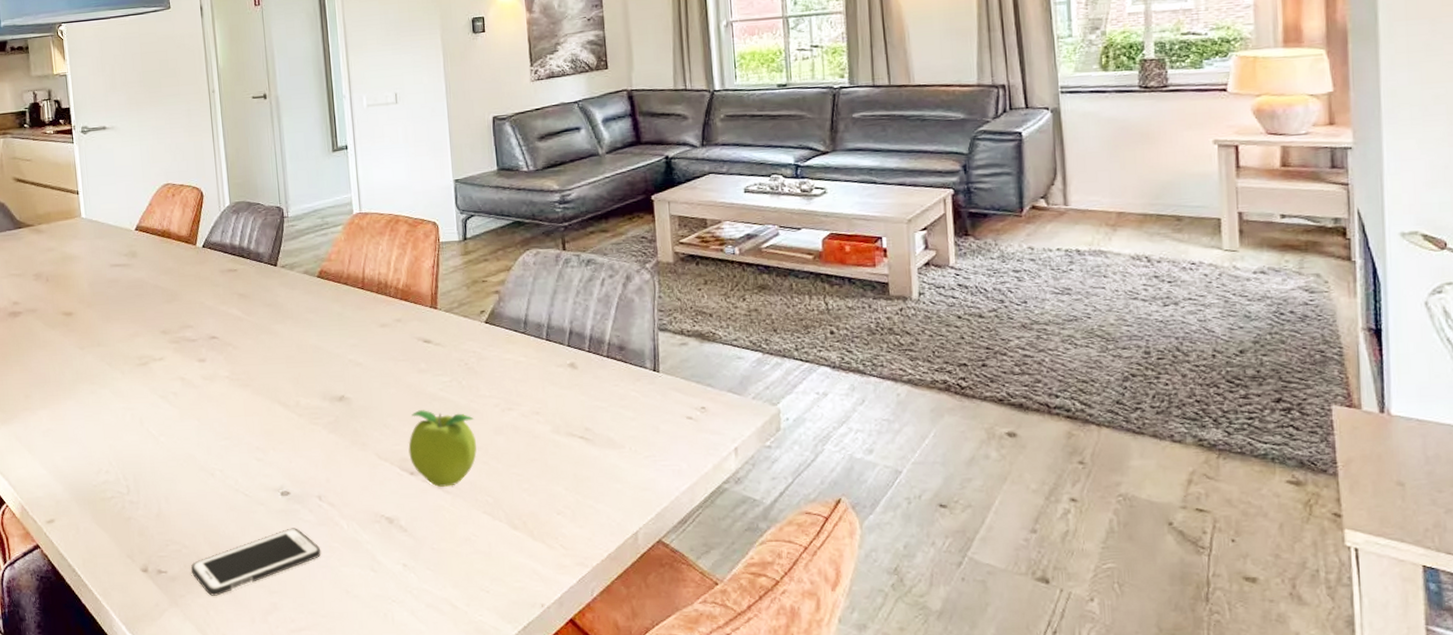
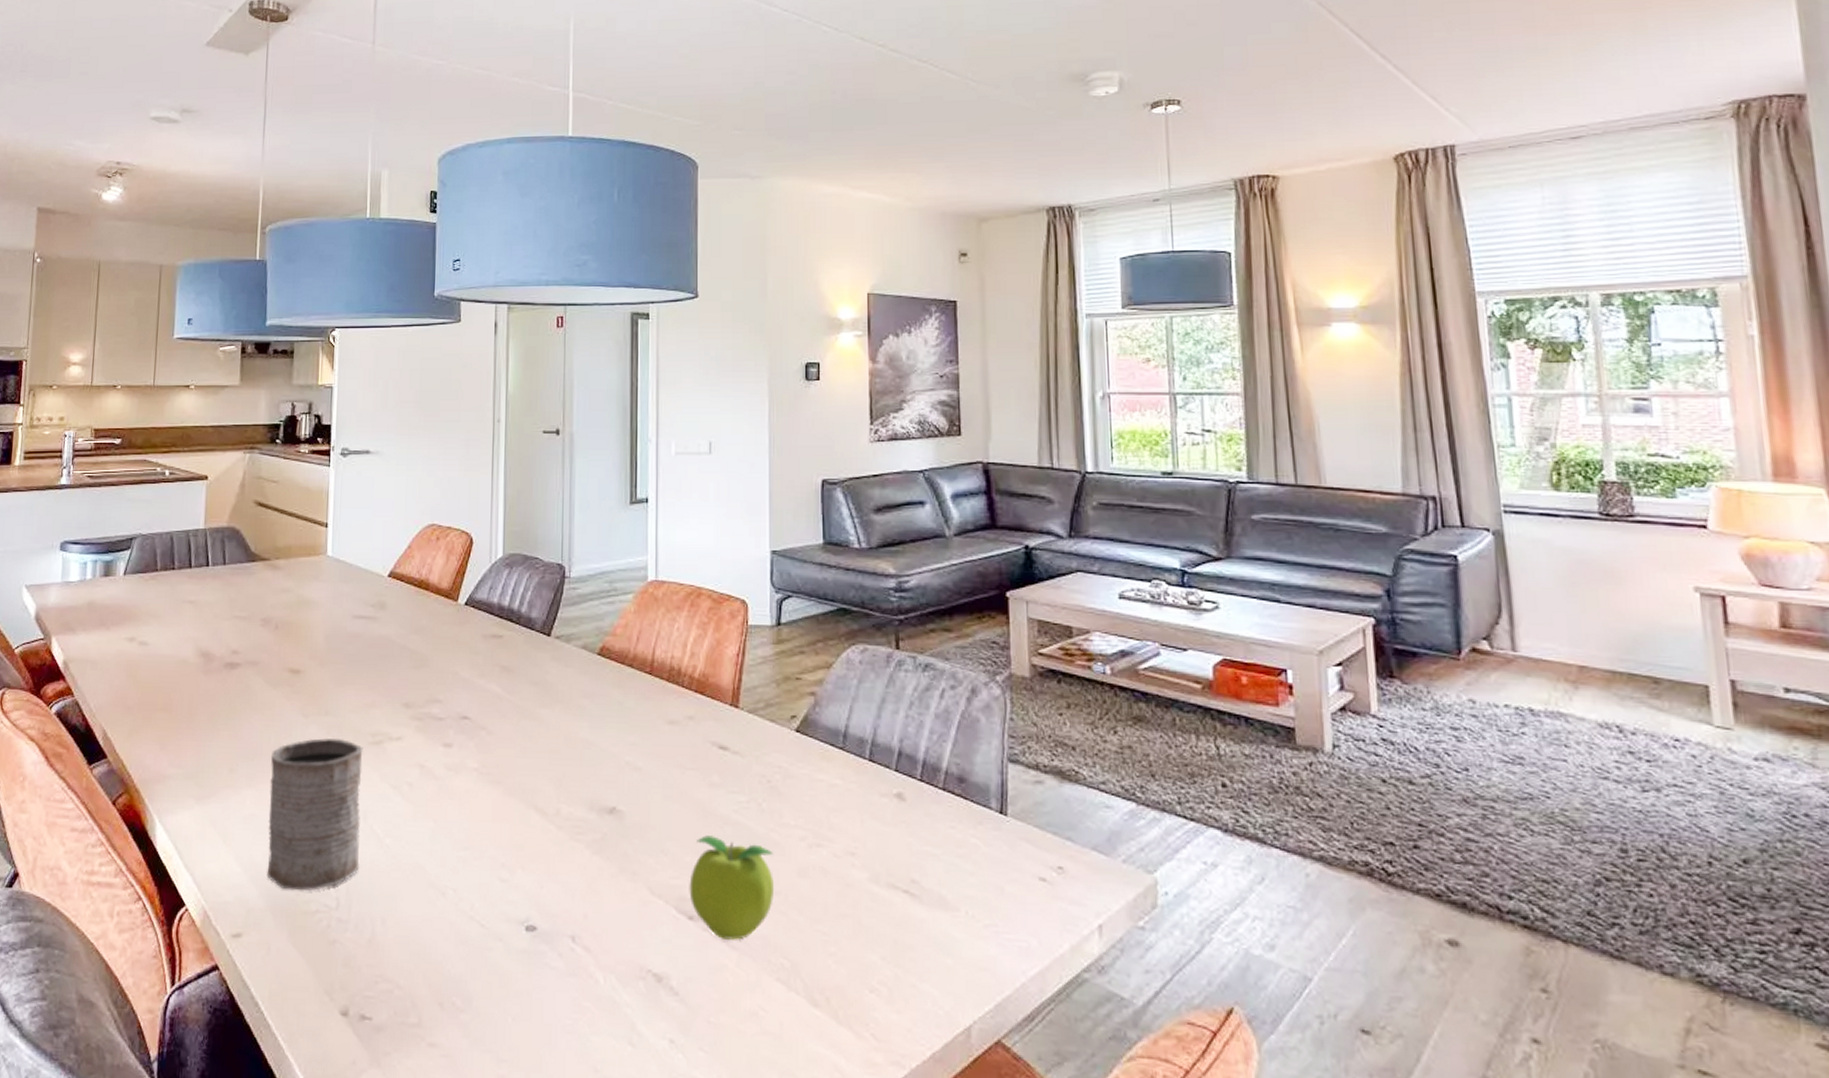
mug: none [58,364,142,484] -> present [267,738,363,891]
cell phone: present [190,528,321,596] -> none [401,975,568,1058]

